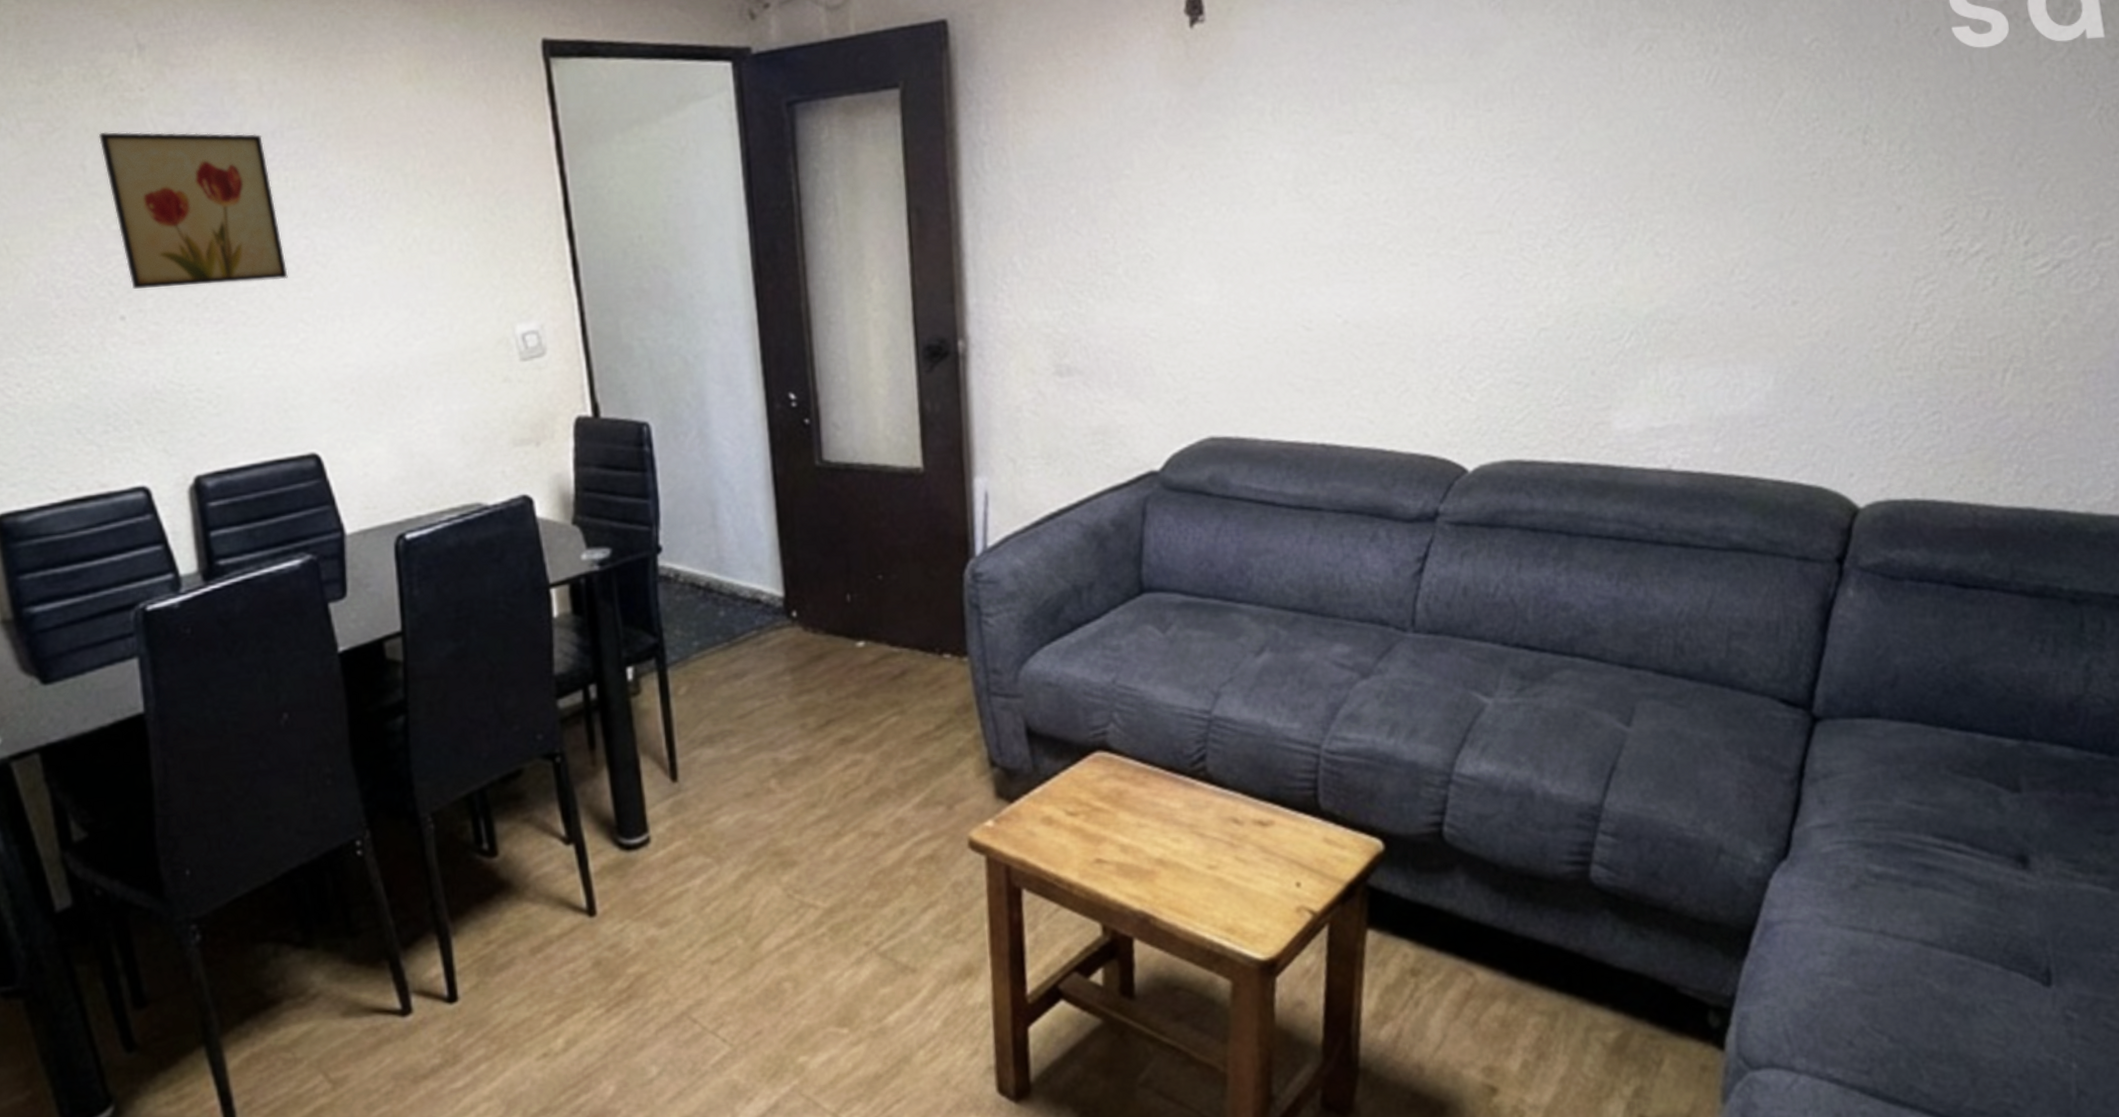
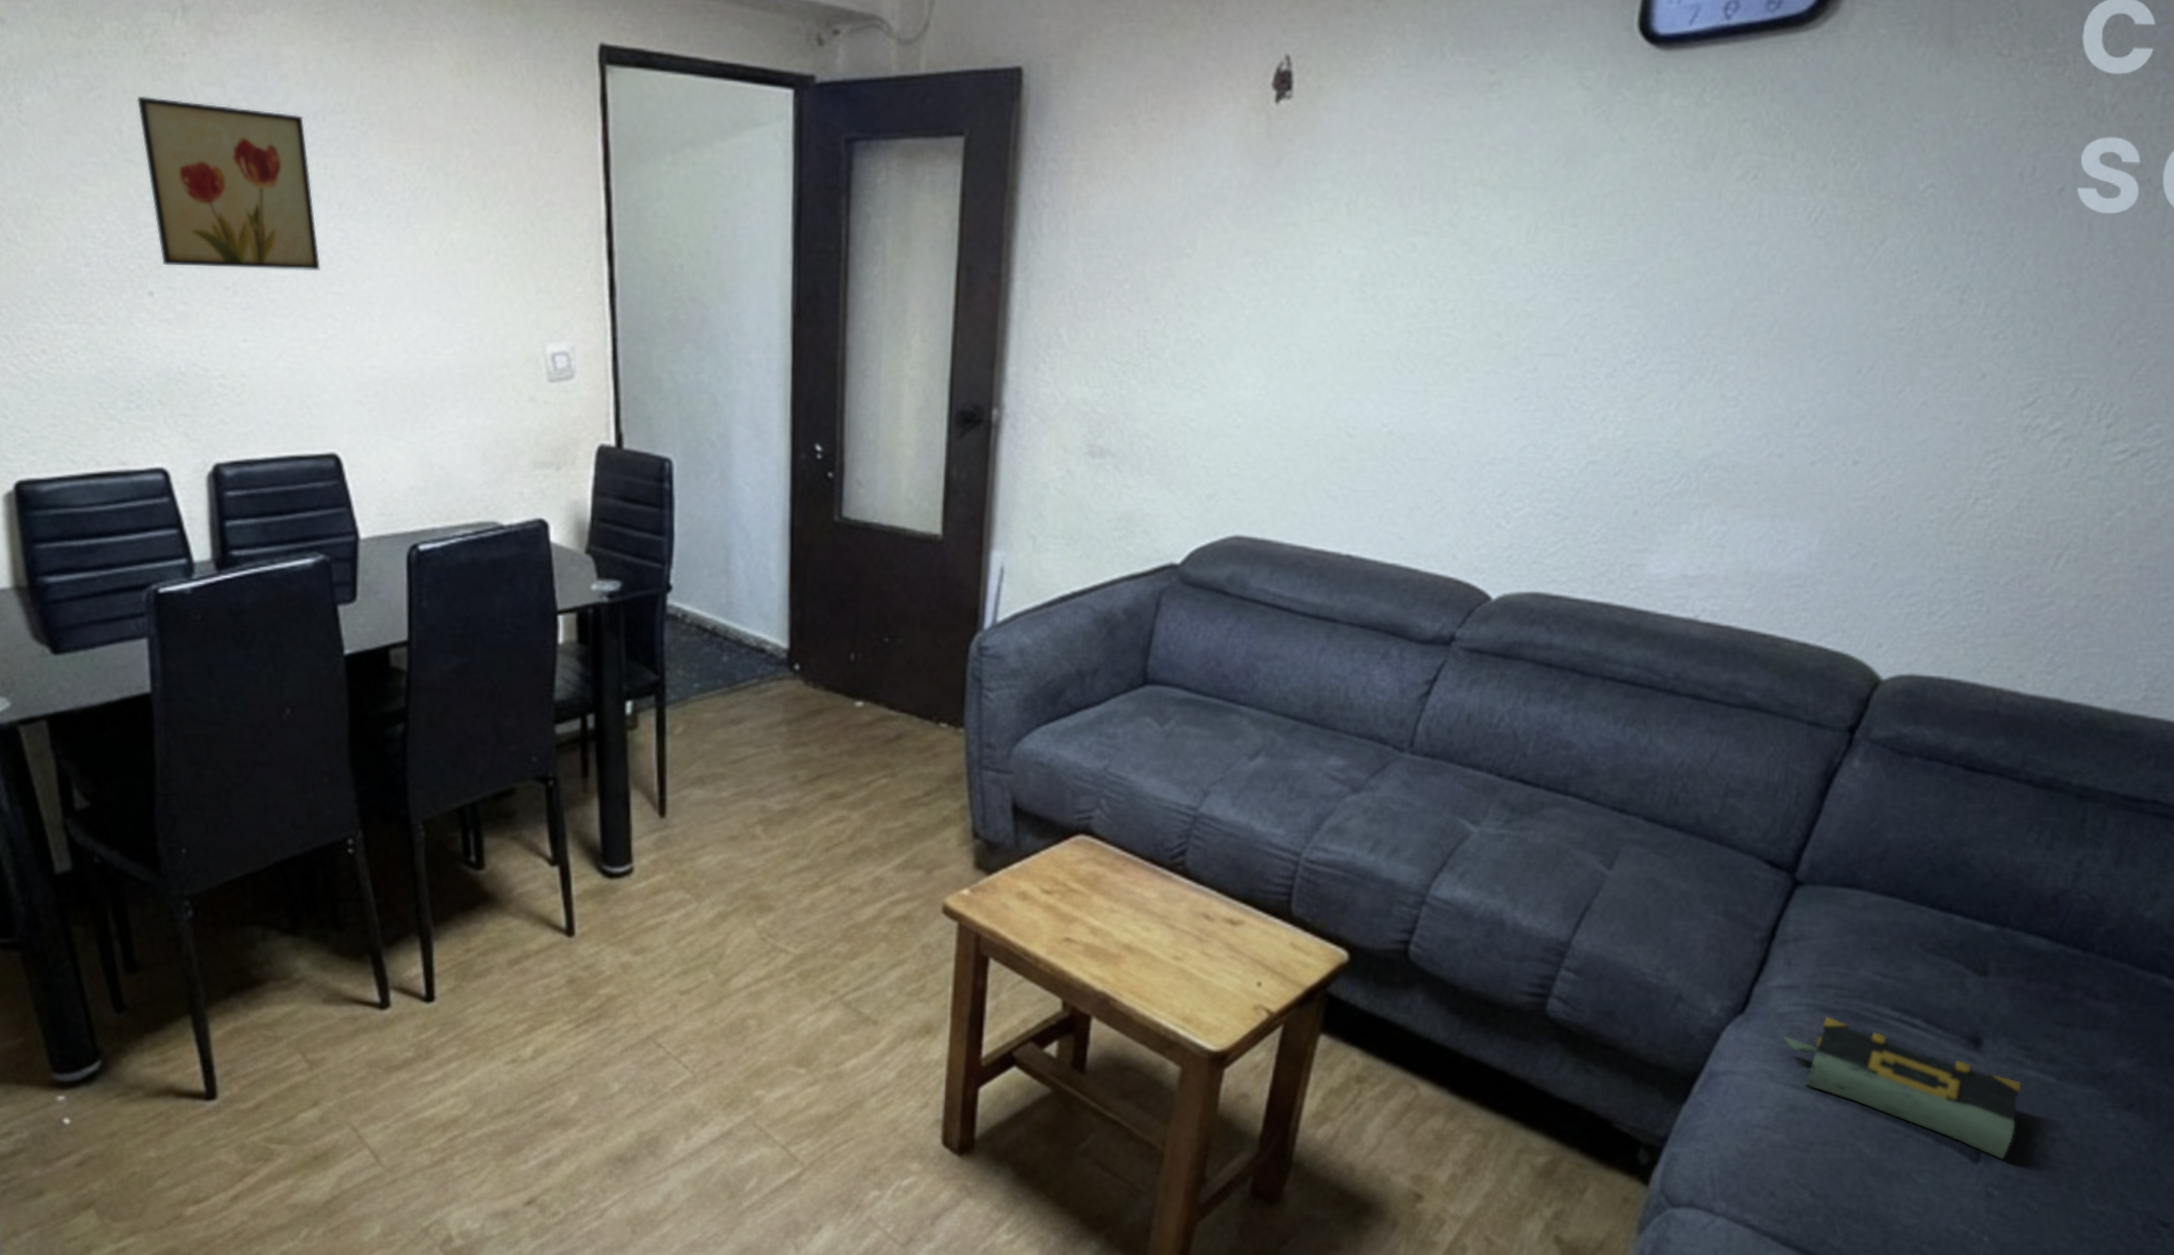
book: none [1831,851,2080,980] -> present [1783,1016,2021,1159]

